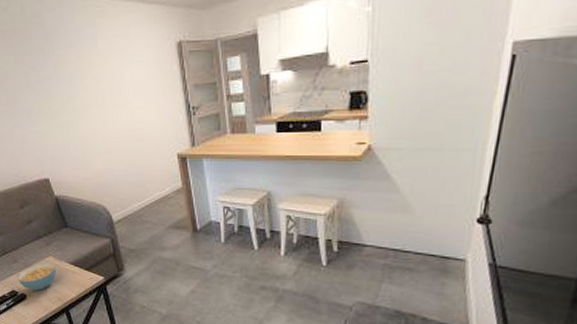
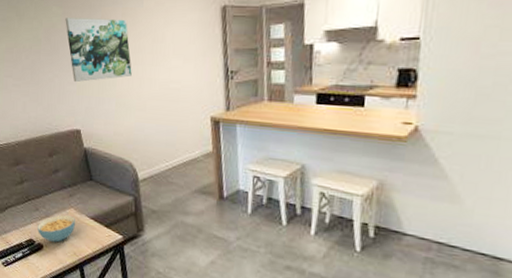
wall art: none [18,62,94,131] -> present [65,18,132,83]

